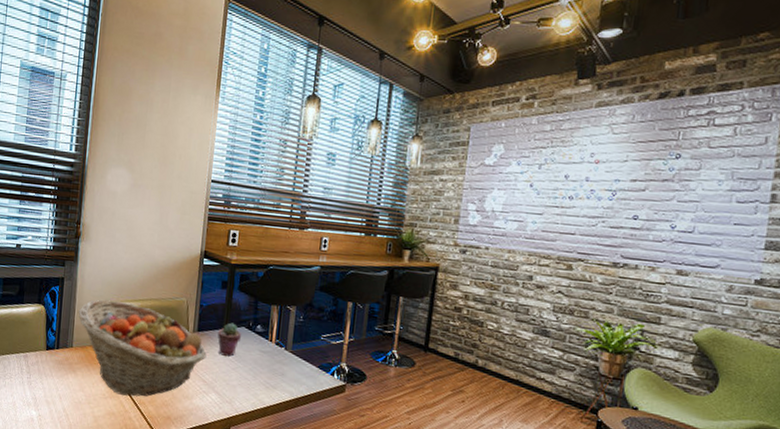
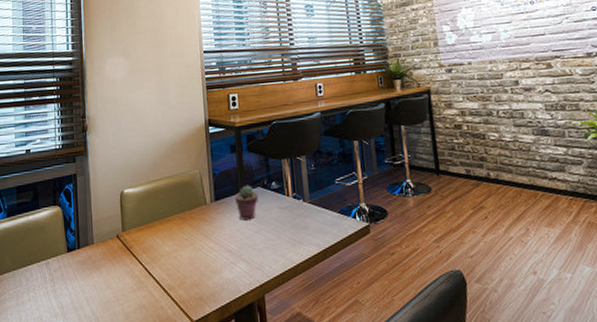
fruit basket: present [78,300,207,397] -> none [94,185,228,284]

